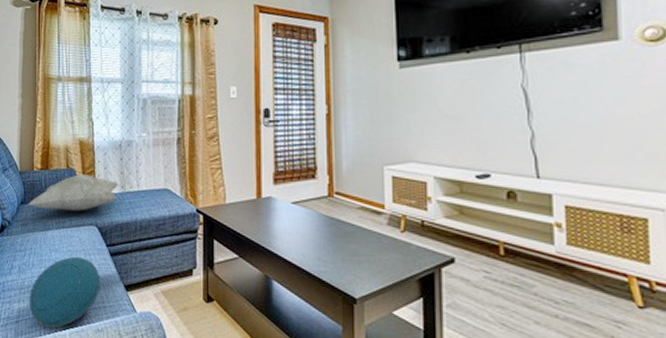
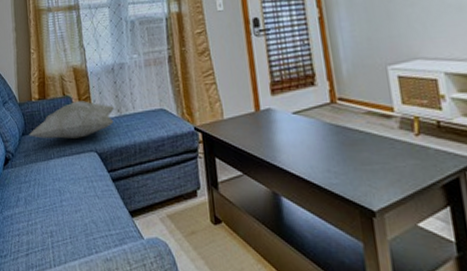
cushion: present [29,257,100,328] -> none [36,185,106,260]

